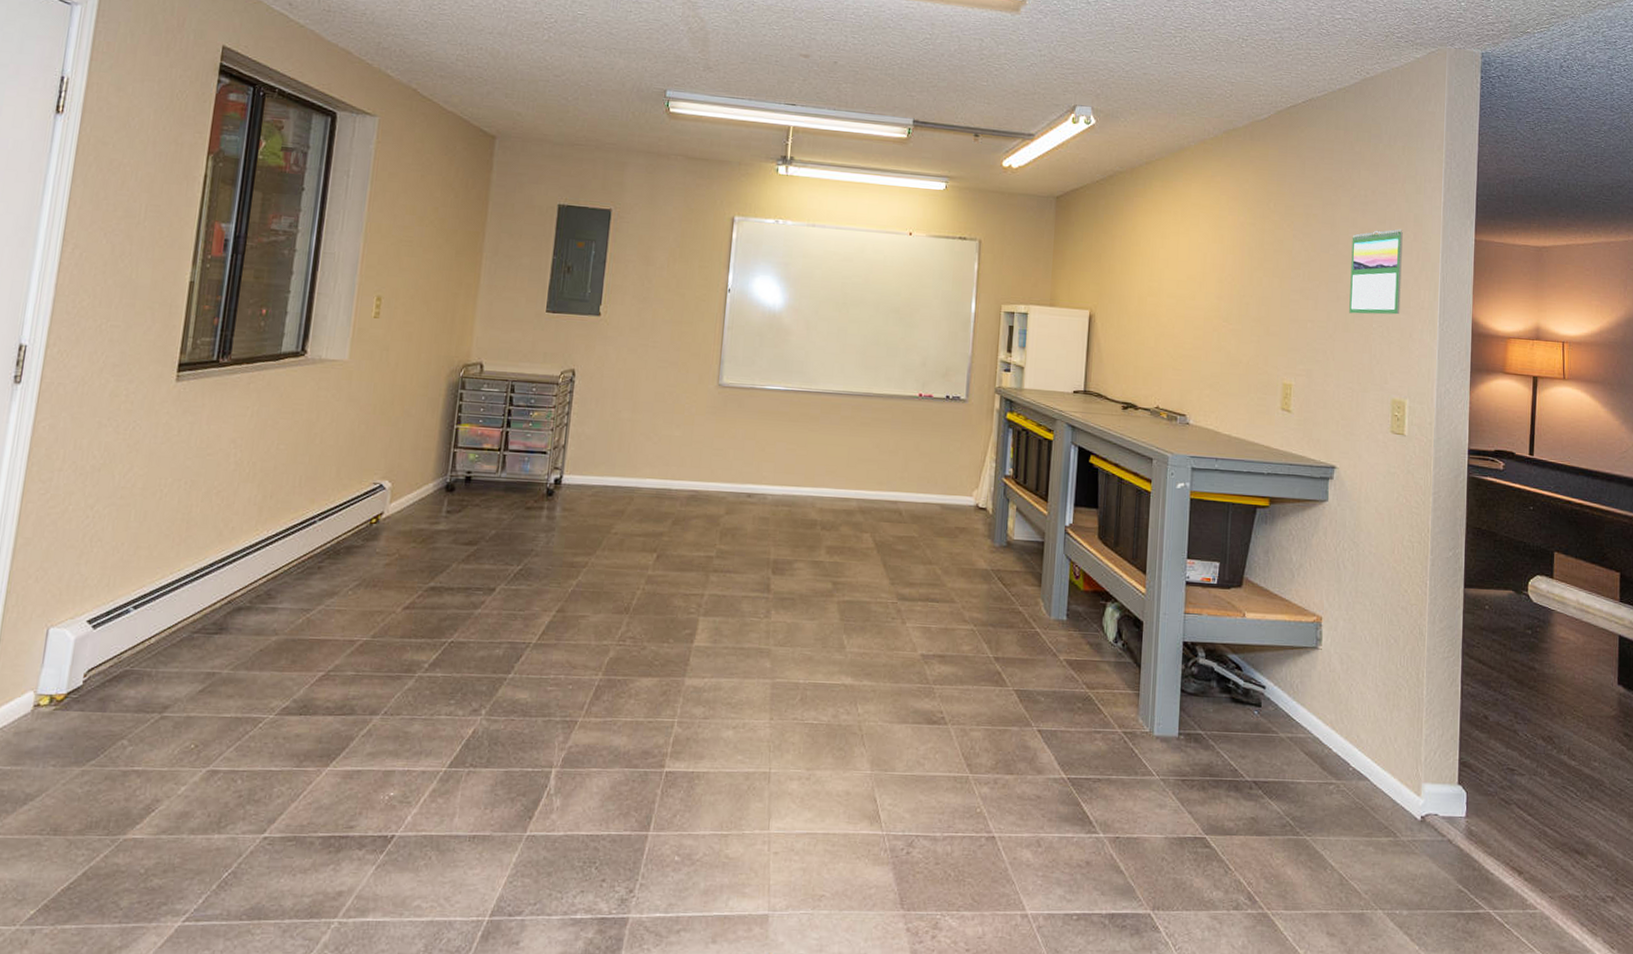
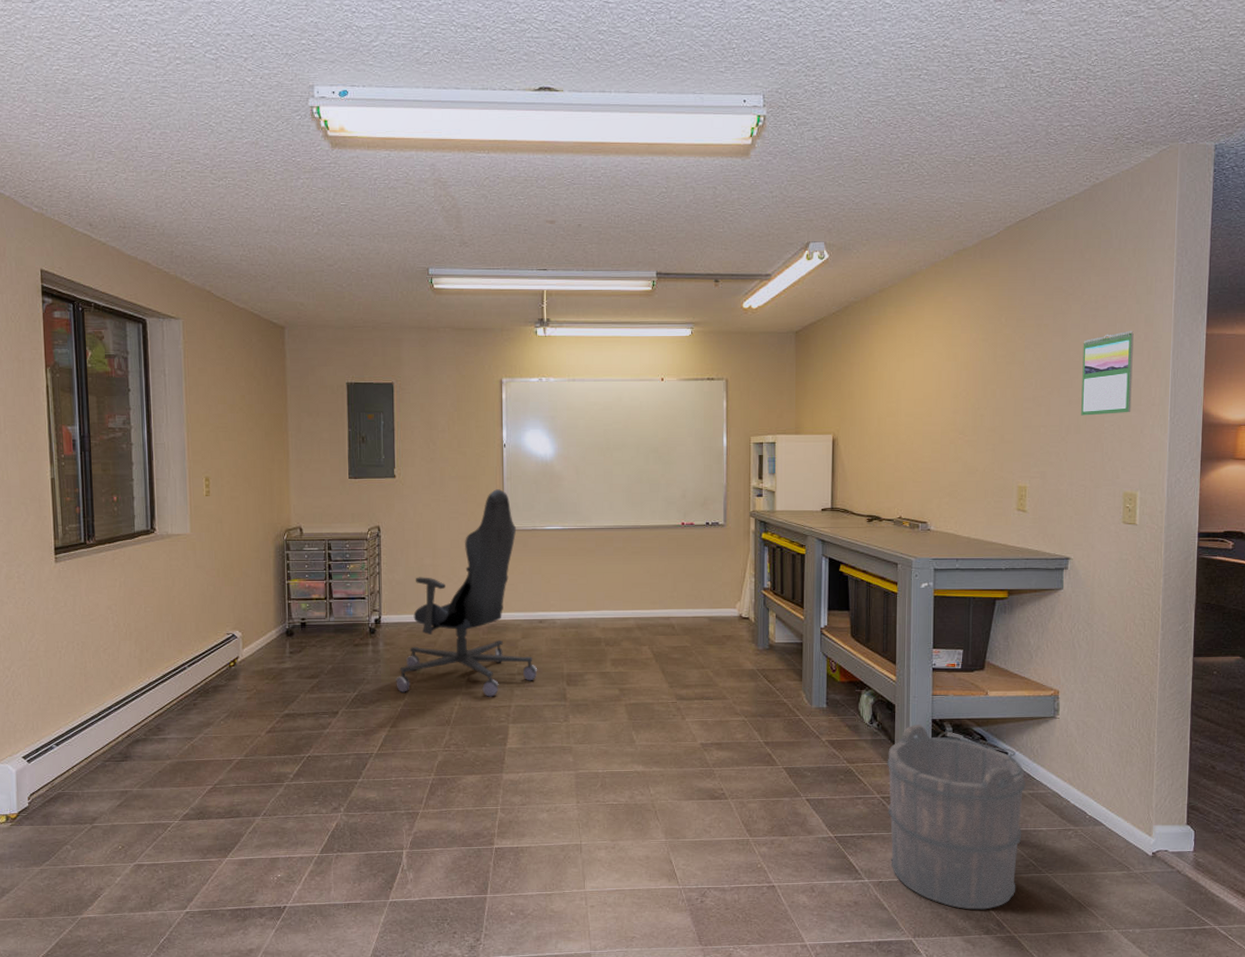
office chair: none [570,338,739,582] -> present [396,489,537,697]
bucket: none [1129,646,1284,878] -> present [887,723,1026,910]

